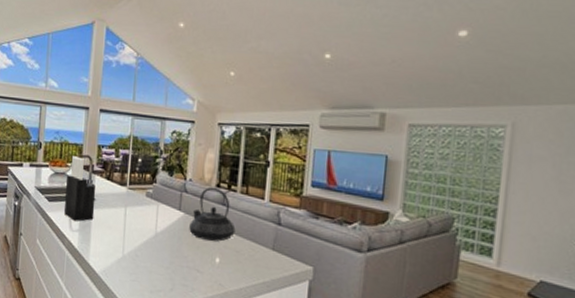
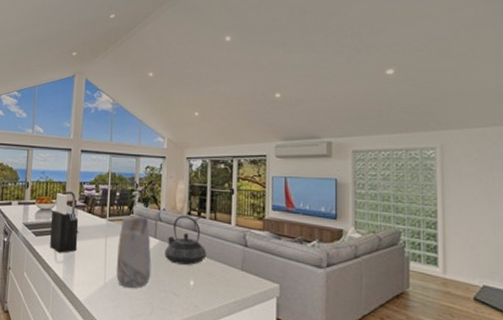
vase: none [136,185,175,263] -> present [116,216,152,288]

